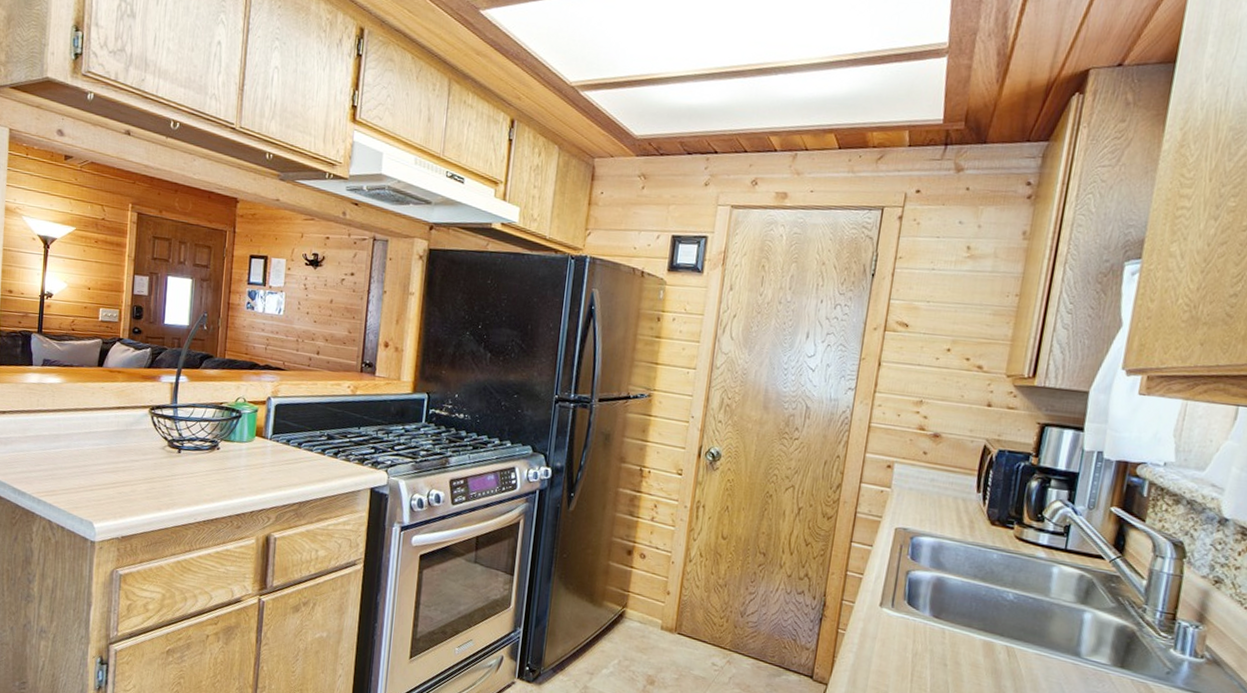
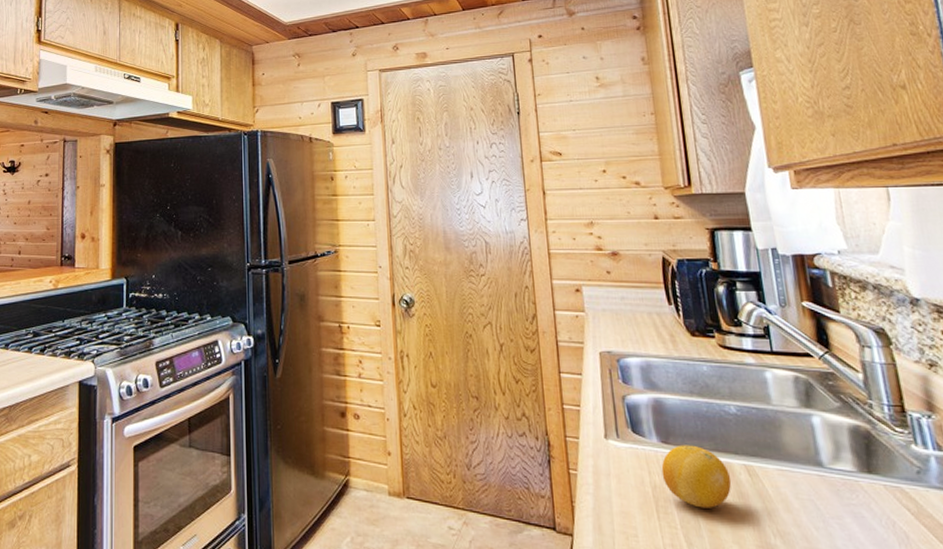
fruit: none [925,621,990,679] -> present [661,445,732,508]

